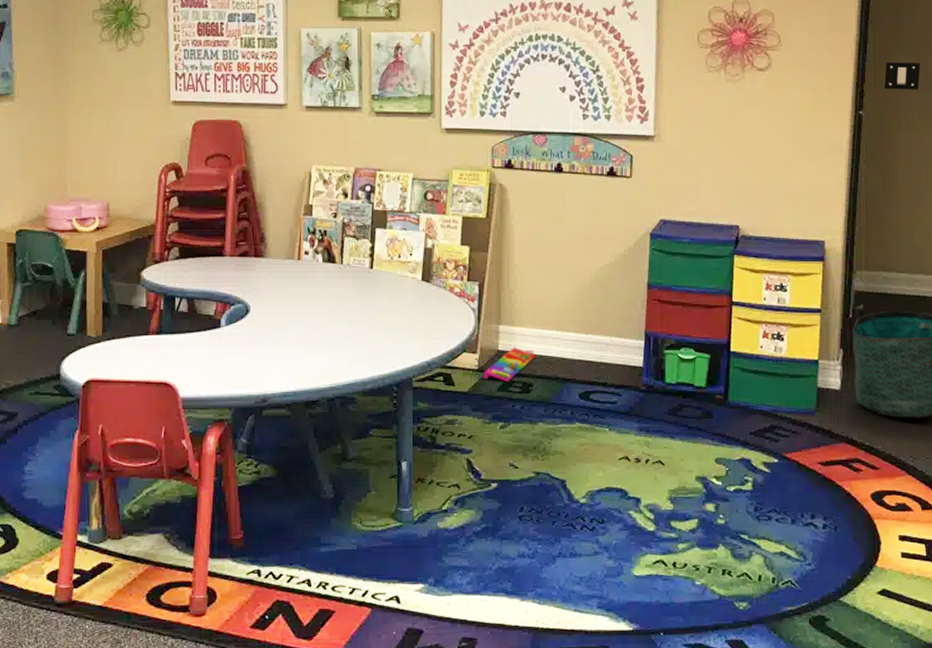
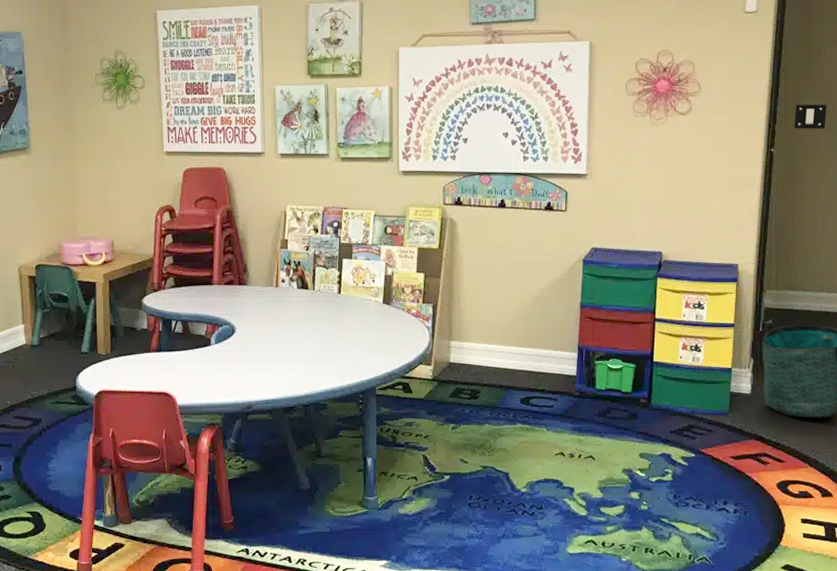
knob puzzle: present [482,347,537,382] -> none [436,360,483,390]

